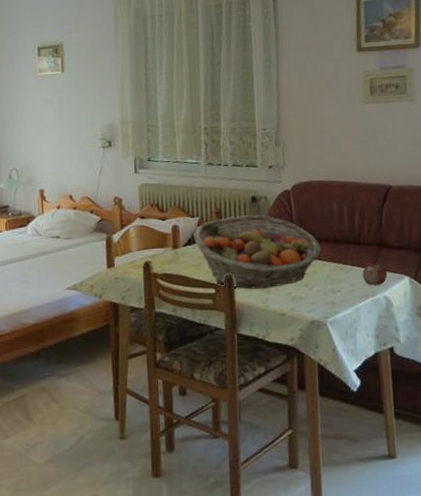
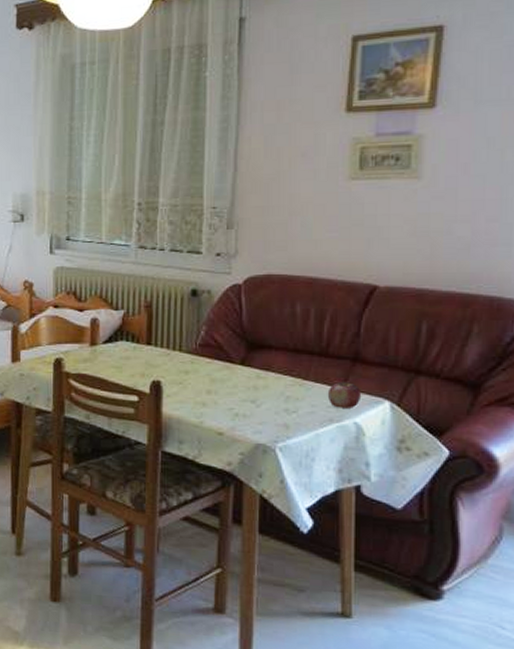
fruit basket: present [193,215,321,289] -> none [115,312,276,401]

